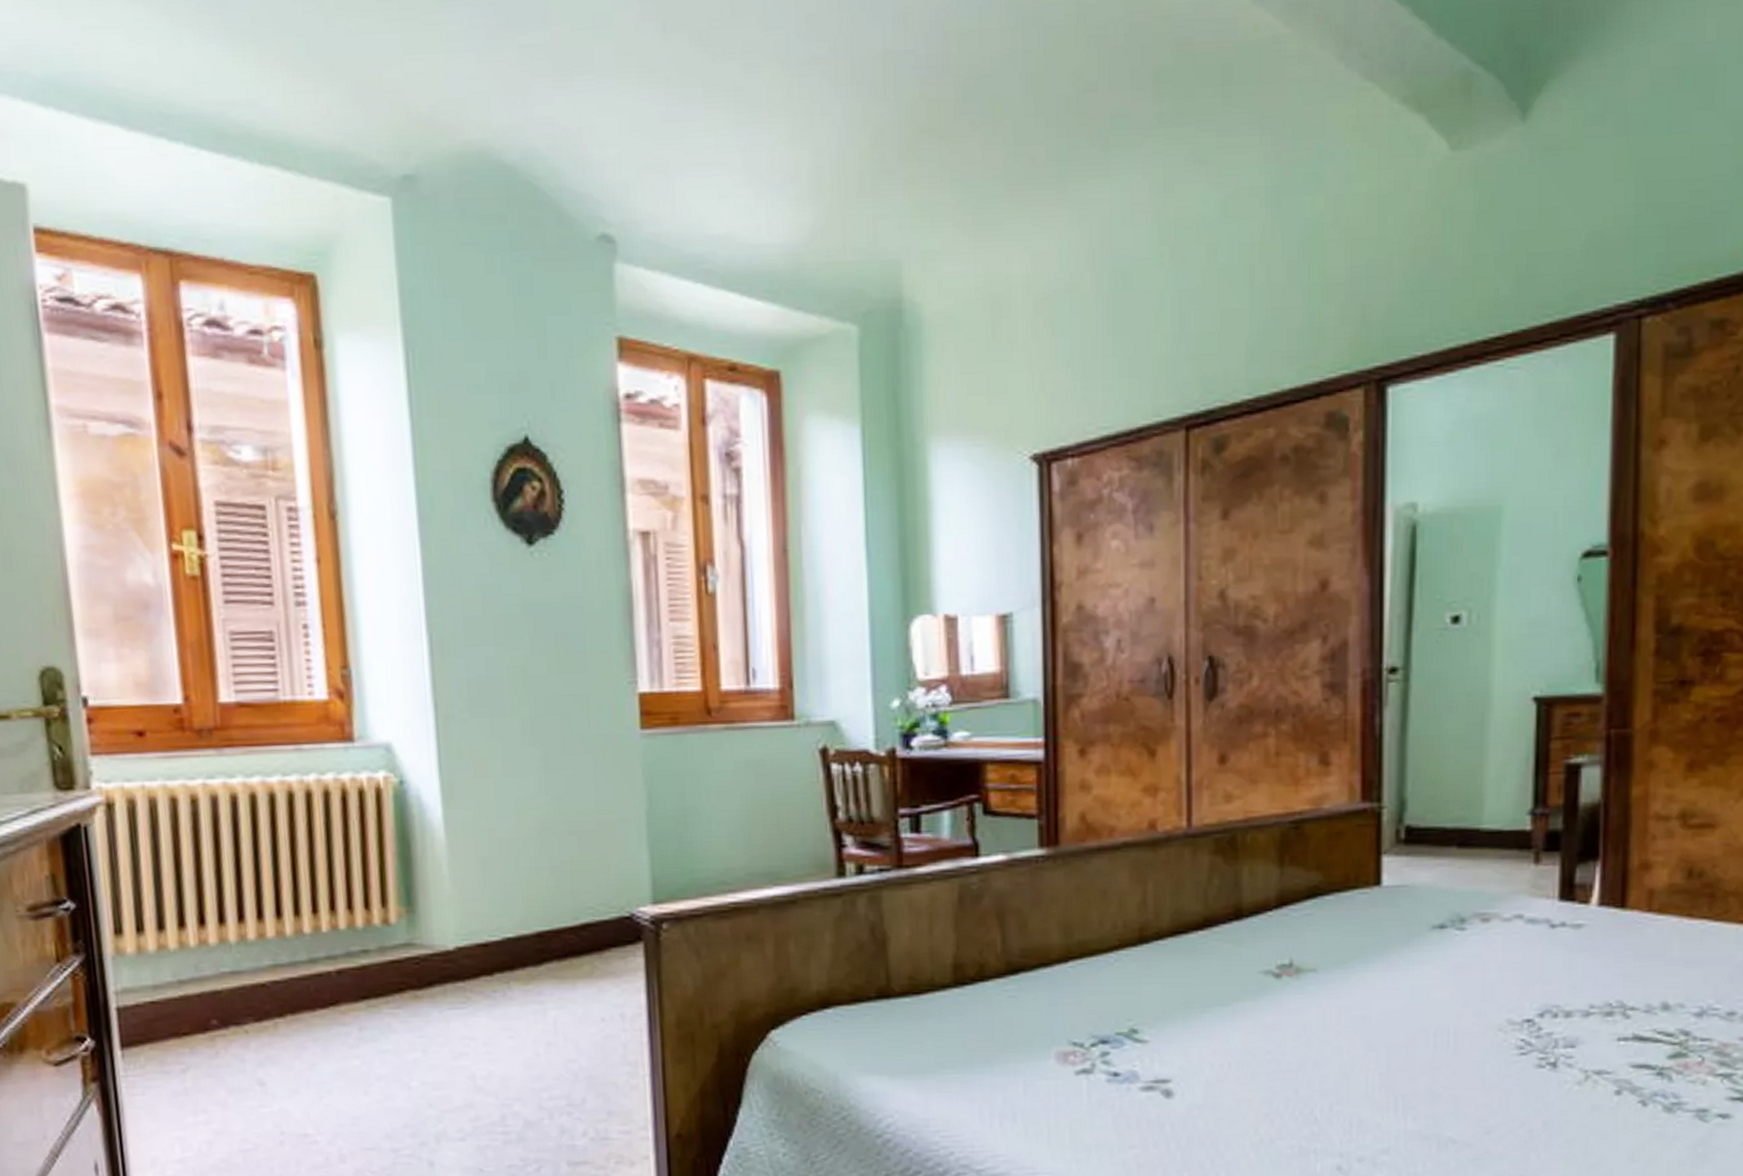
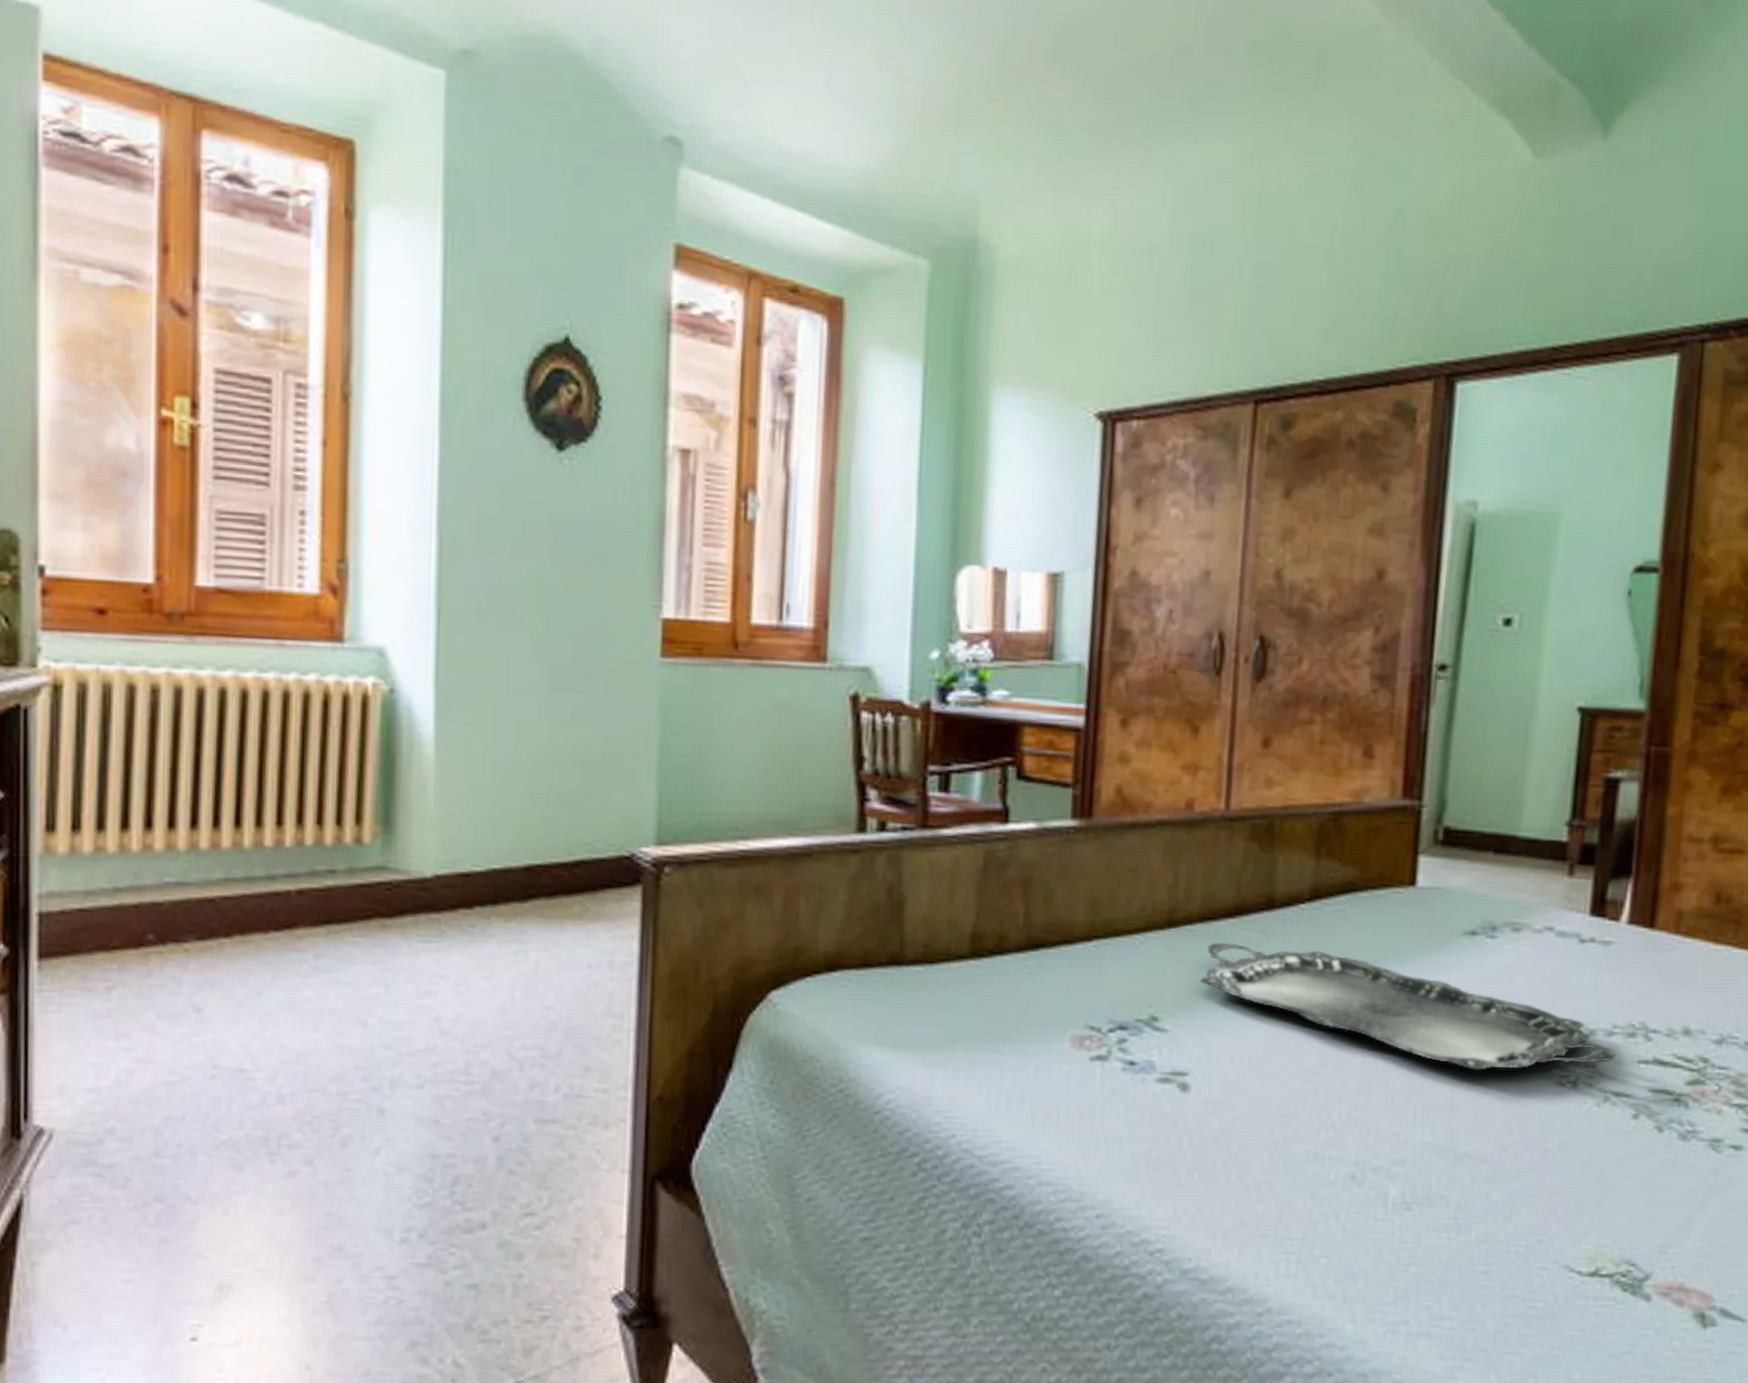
serving tray: none [1175,954,1595,1059] -> present [1200,942,1616,1071]

